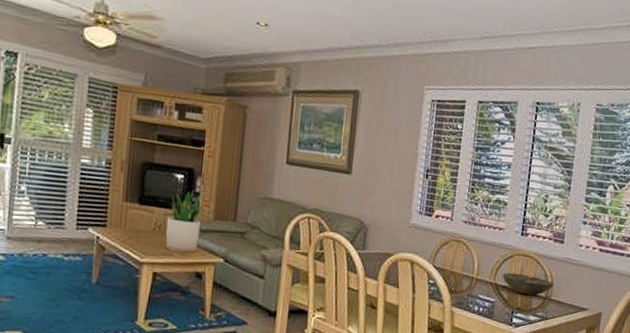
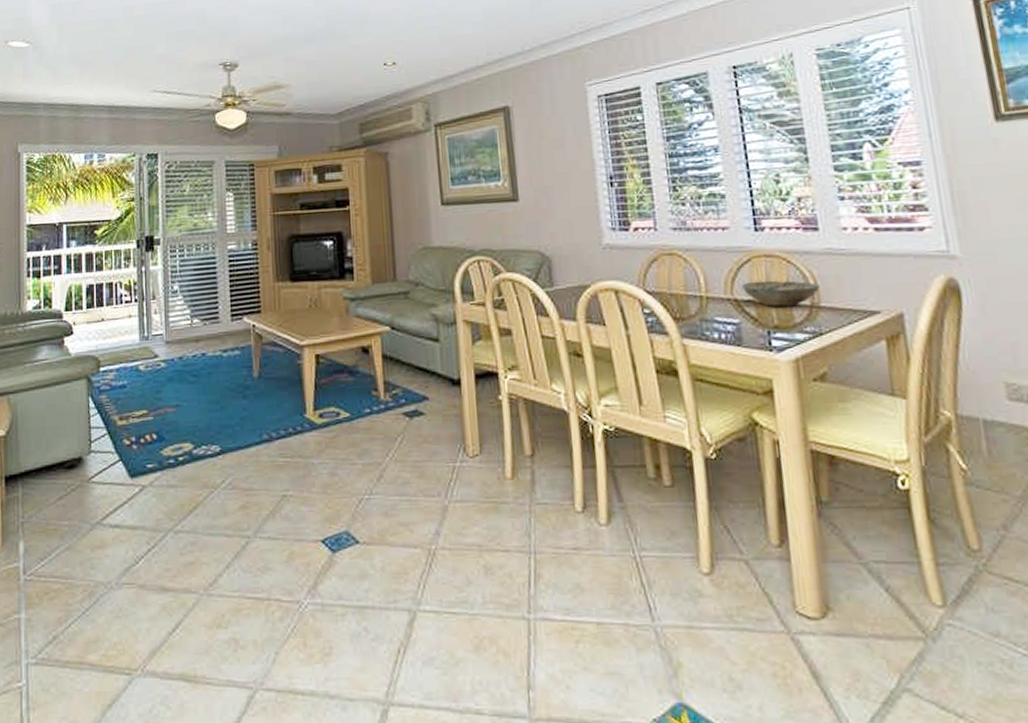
planter: present [165,189,203,254] -> none [322,254,360,328]

